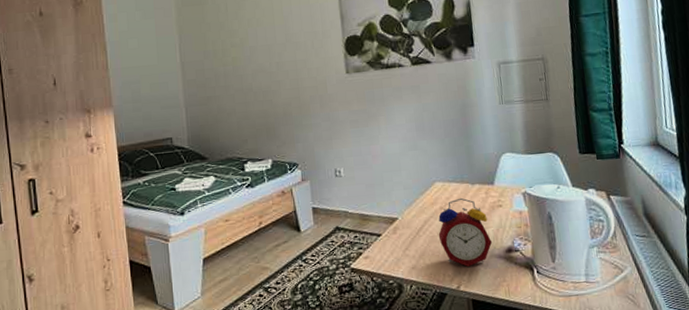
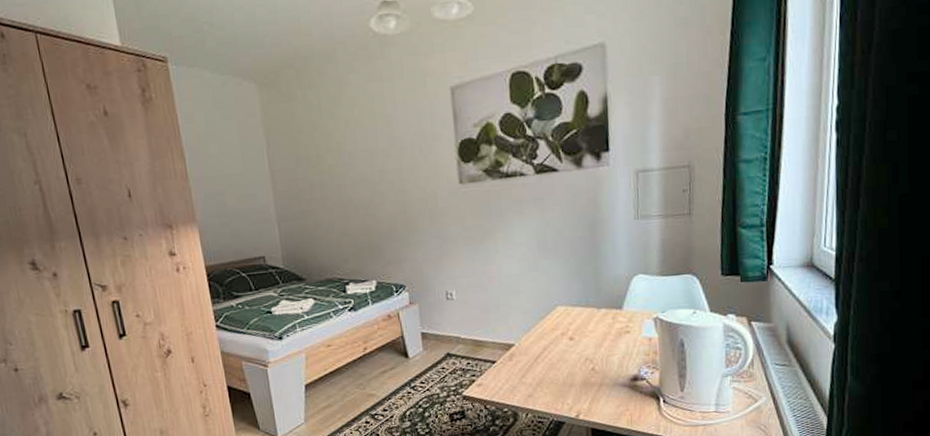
alarm clock: present [438,197,493,267] -> none [558,323,617,395]

